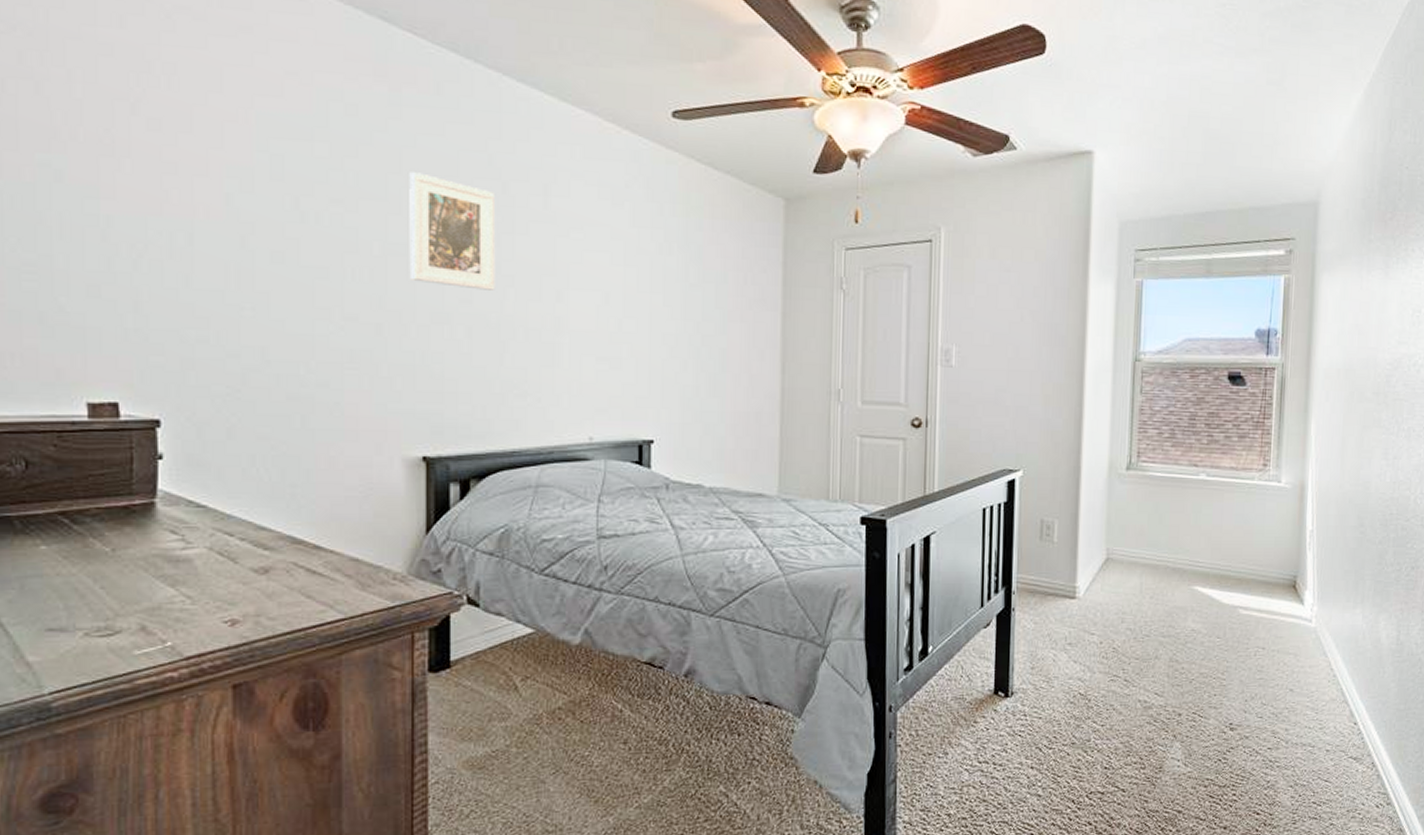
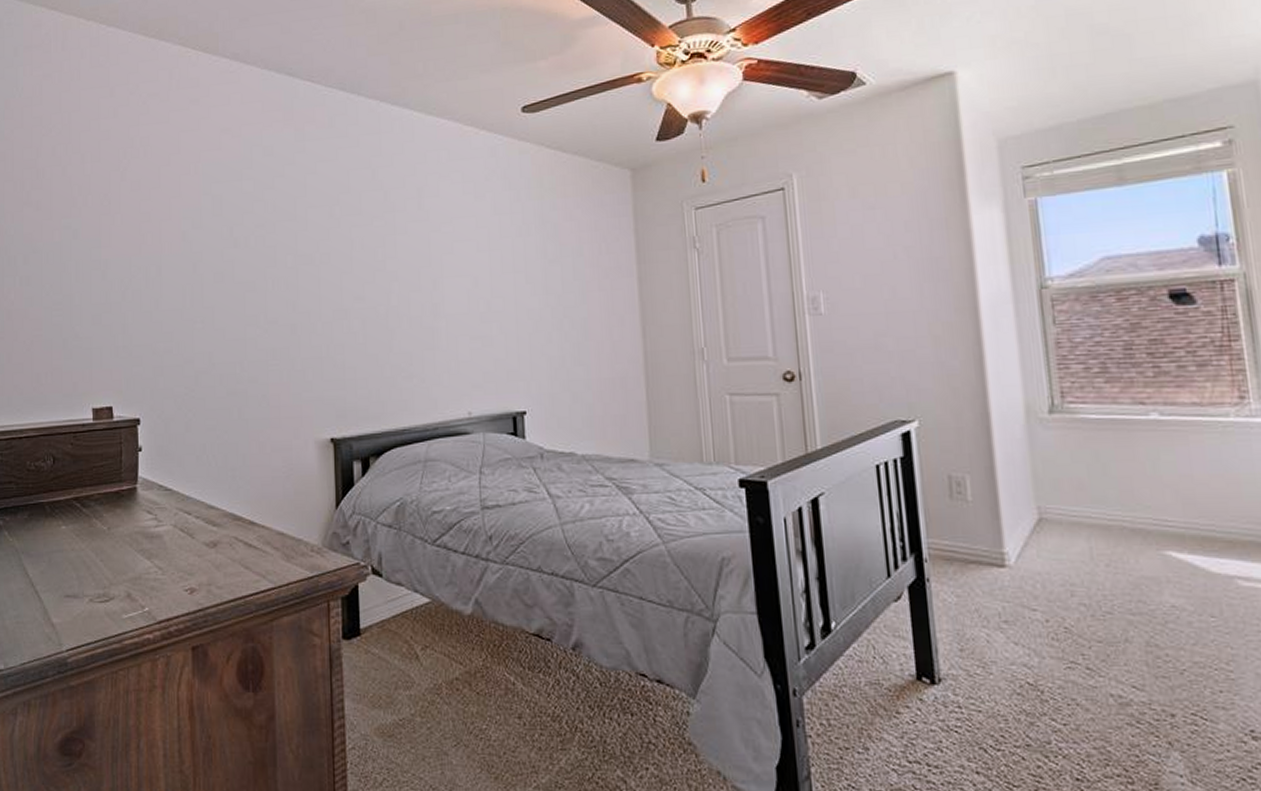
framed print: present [409,172,496,291] -> none [312,193,383,287]

